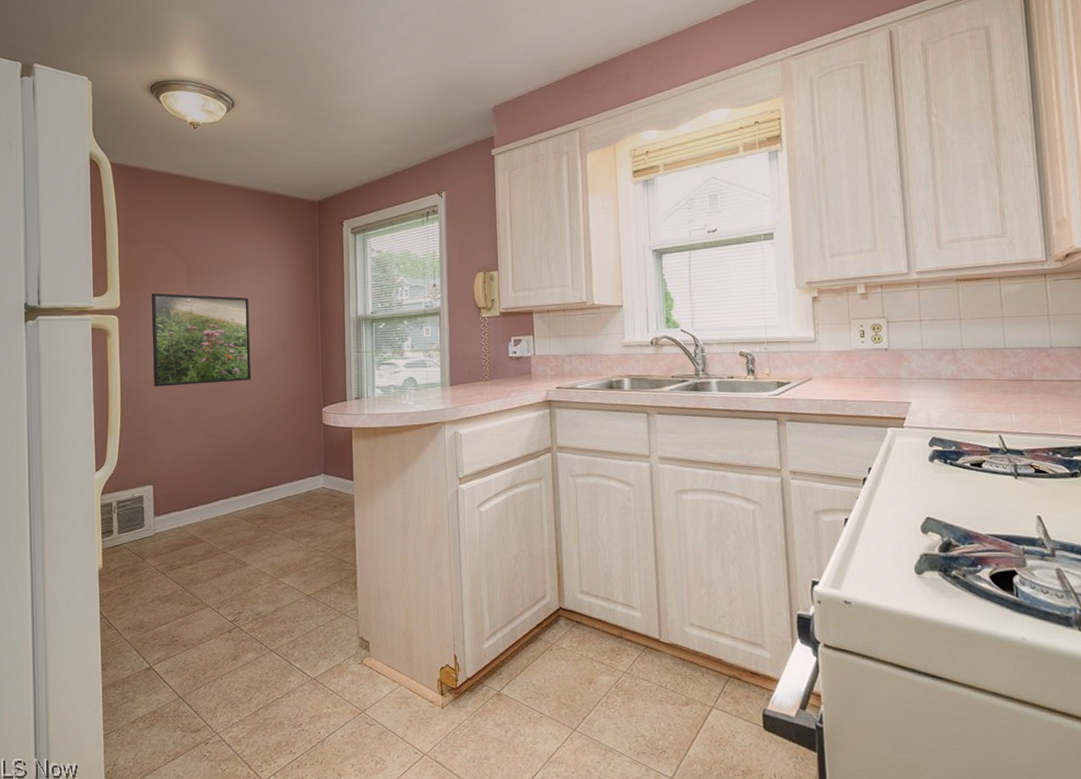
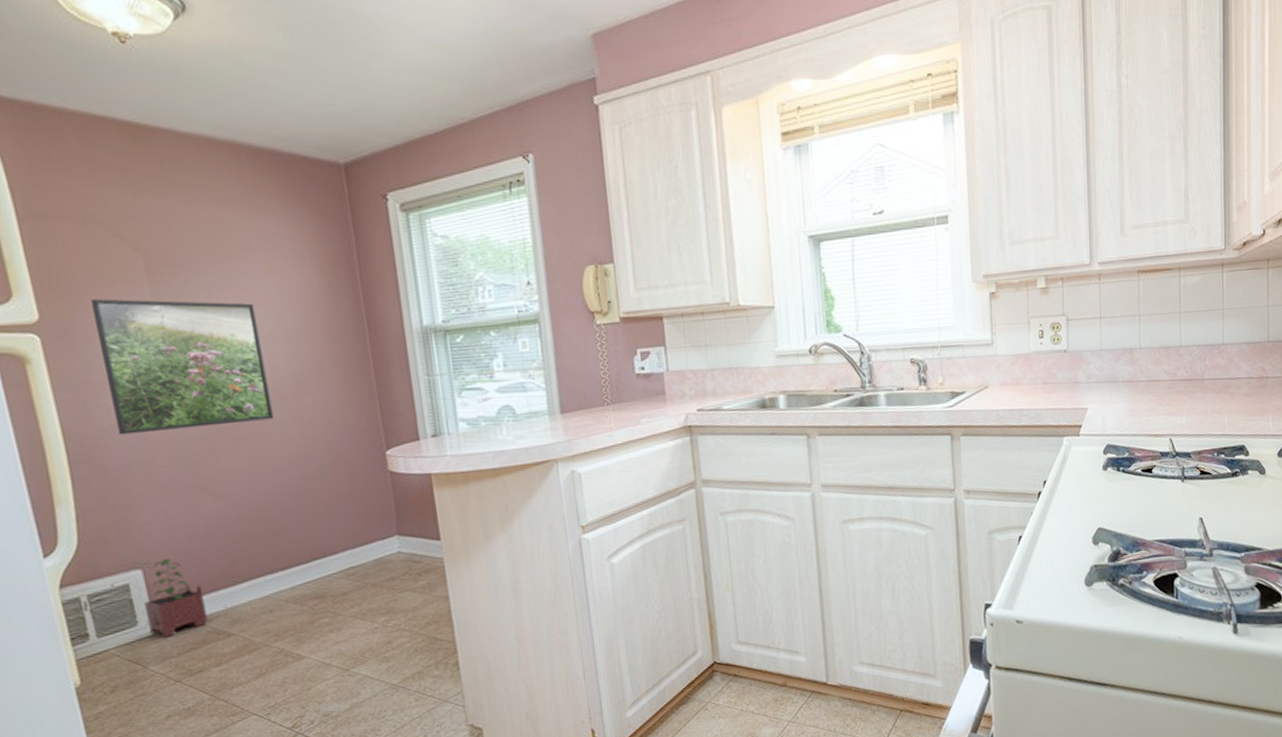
planter: none [151,478,189,539] -> present [144,558,208,638]

